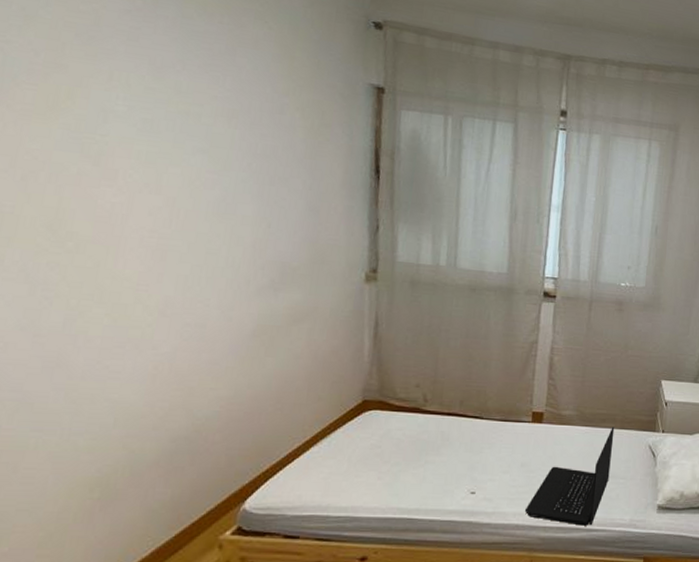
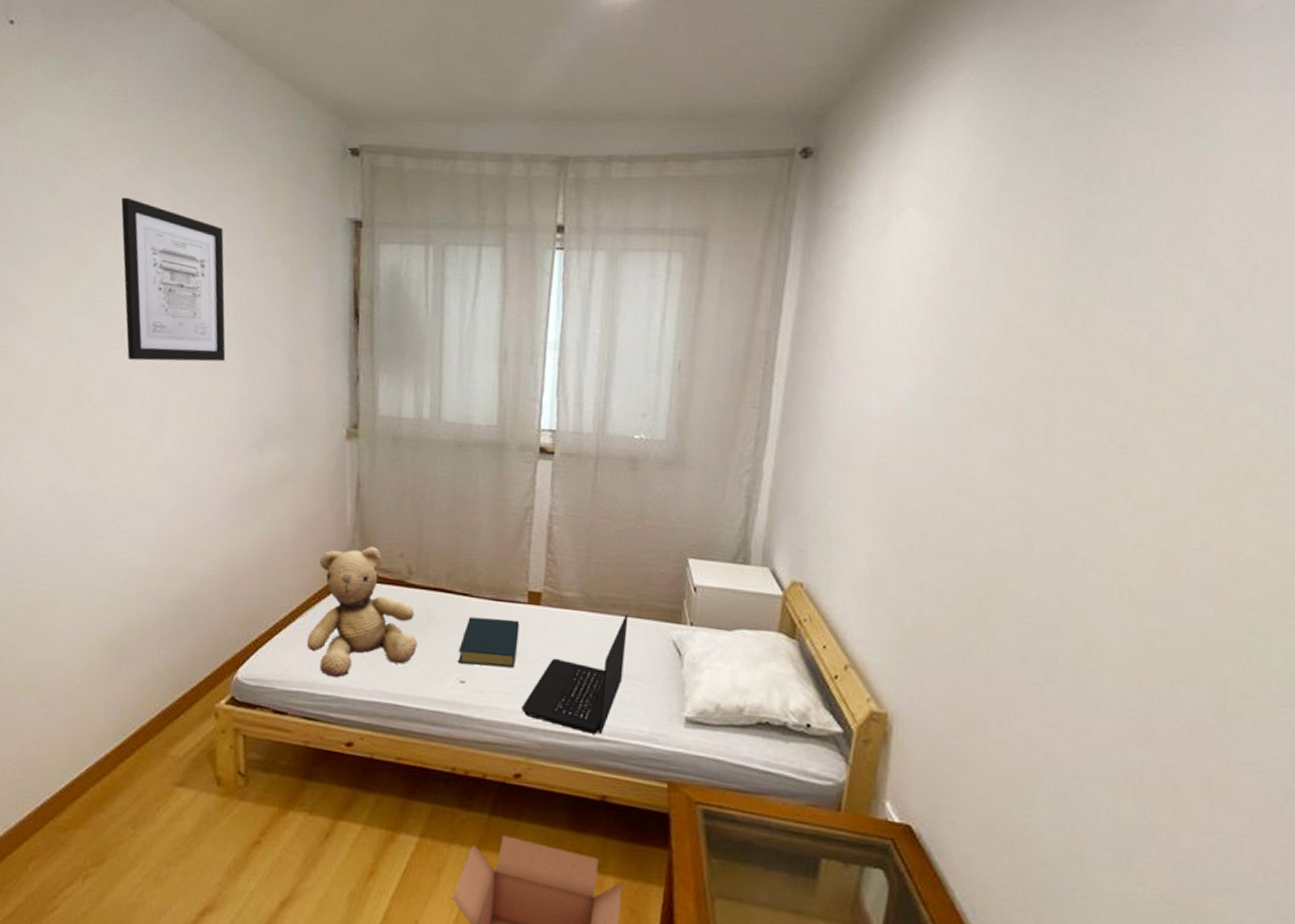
wall art: none [117,36,238,206] -> present [121,197,226,362]
teddy bear: none [320,378,432,500] -> present [306,546,418,678]
hardback book: none [469,436,525,478] -> present [458,617,520,668]

